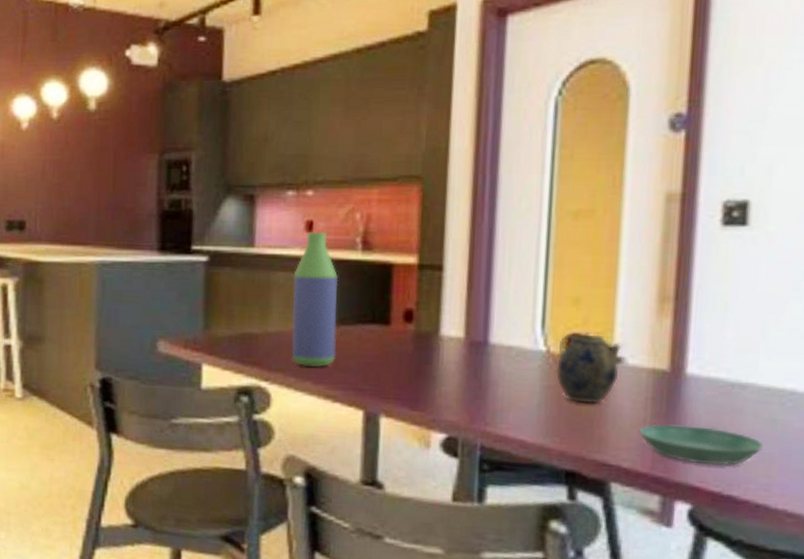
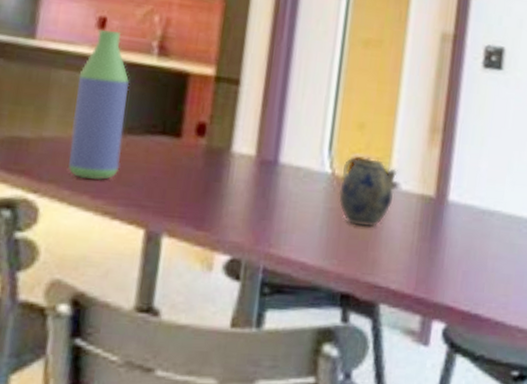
saucer: present [640,424,763,466] -> none [407,247,504,287]

